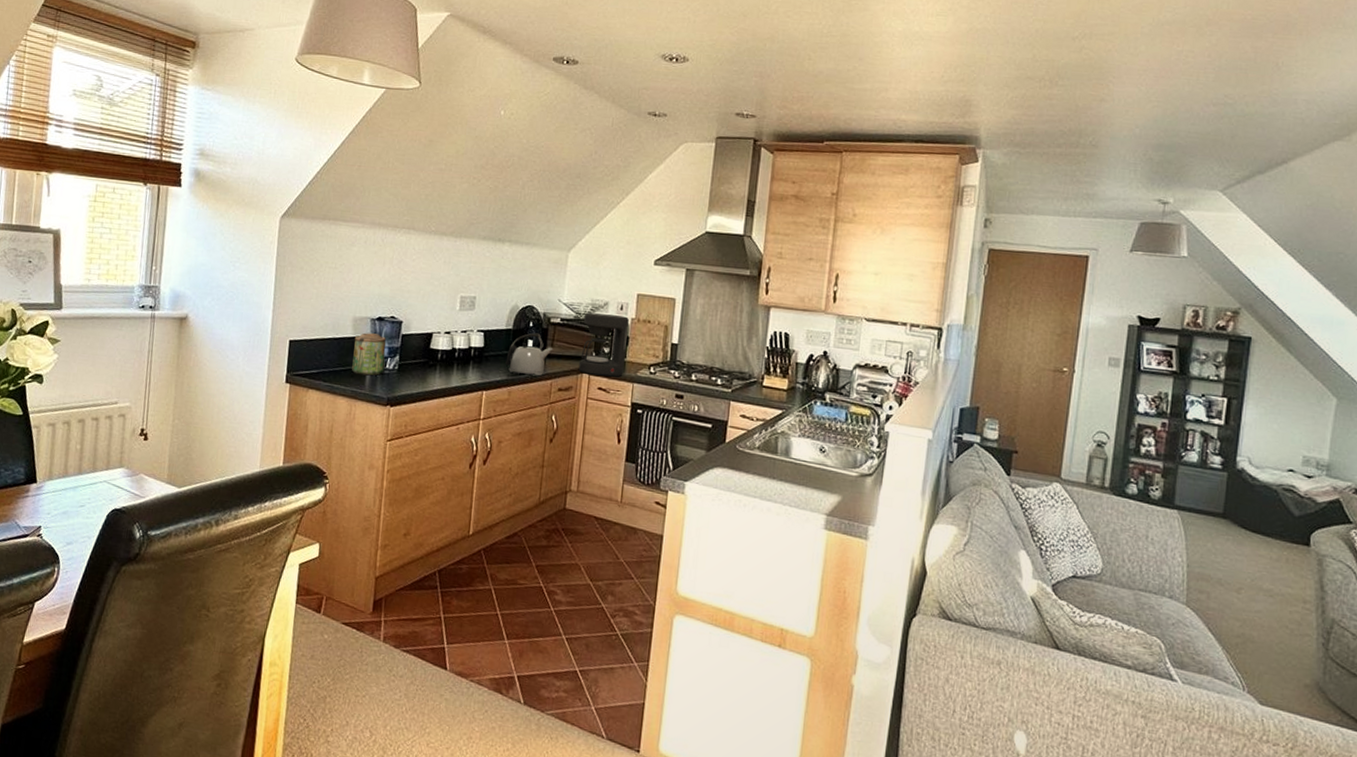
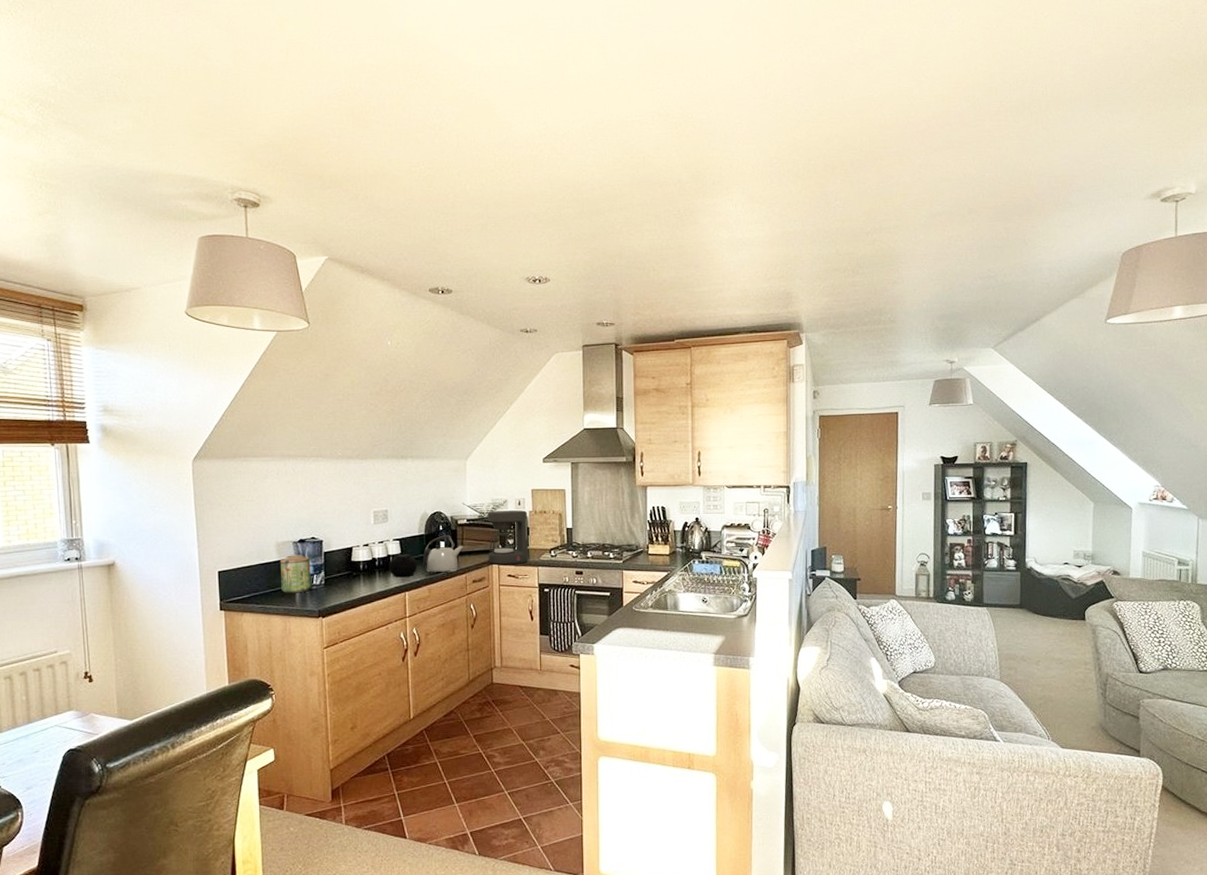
teapot: none [468,346,501,374] -> present [387,553,418,577]

